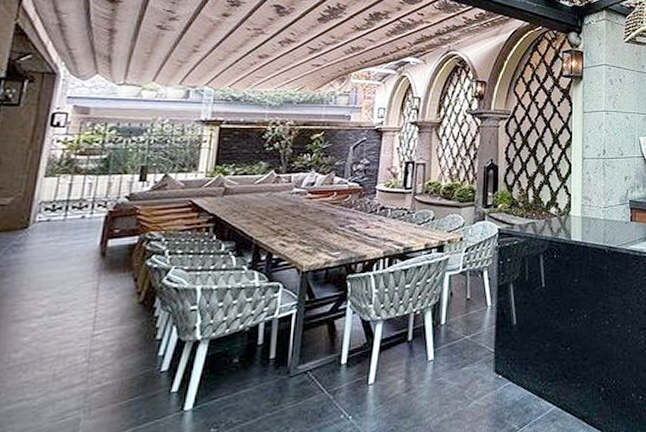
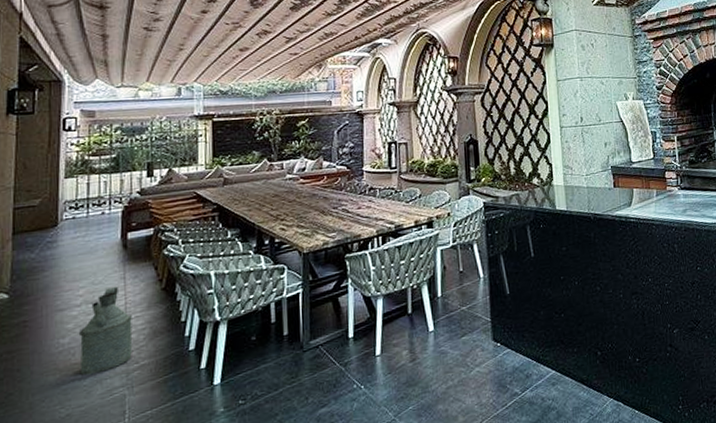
watering can: none [30,297,100,395] -> present [78,286,133,376]

